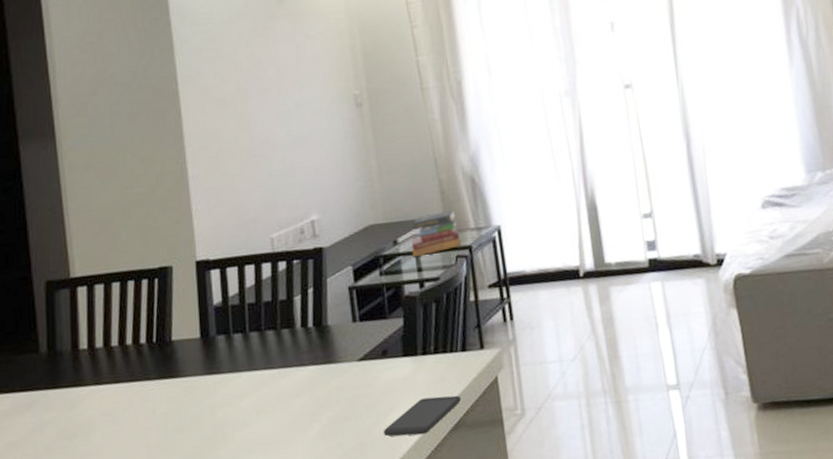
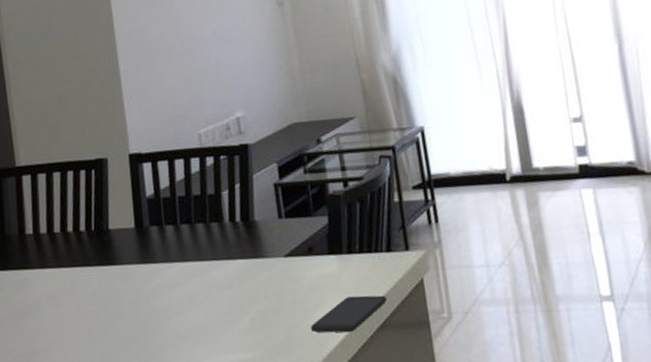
books: present [411,209,461,258] -> none [334,109,384,157]

